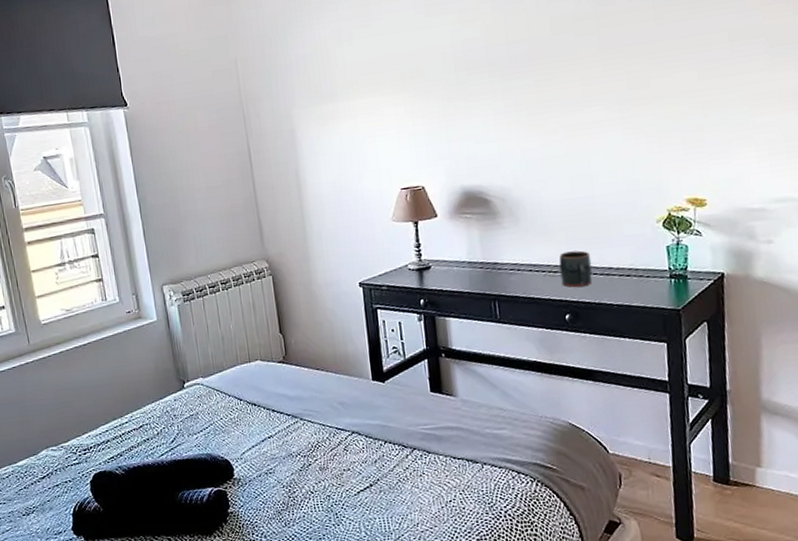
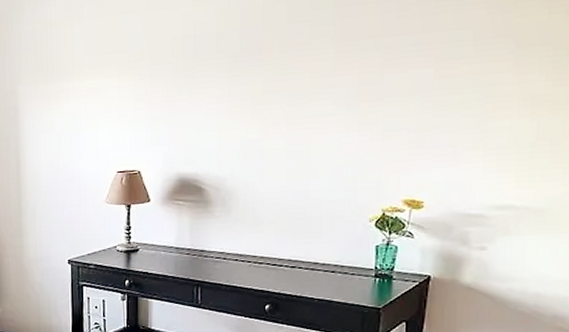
mug: present [559,250,593,287] -> none [265,244,298,279]

